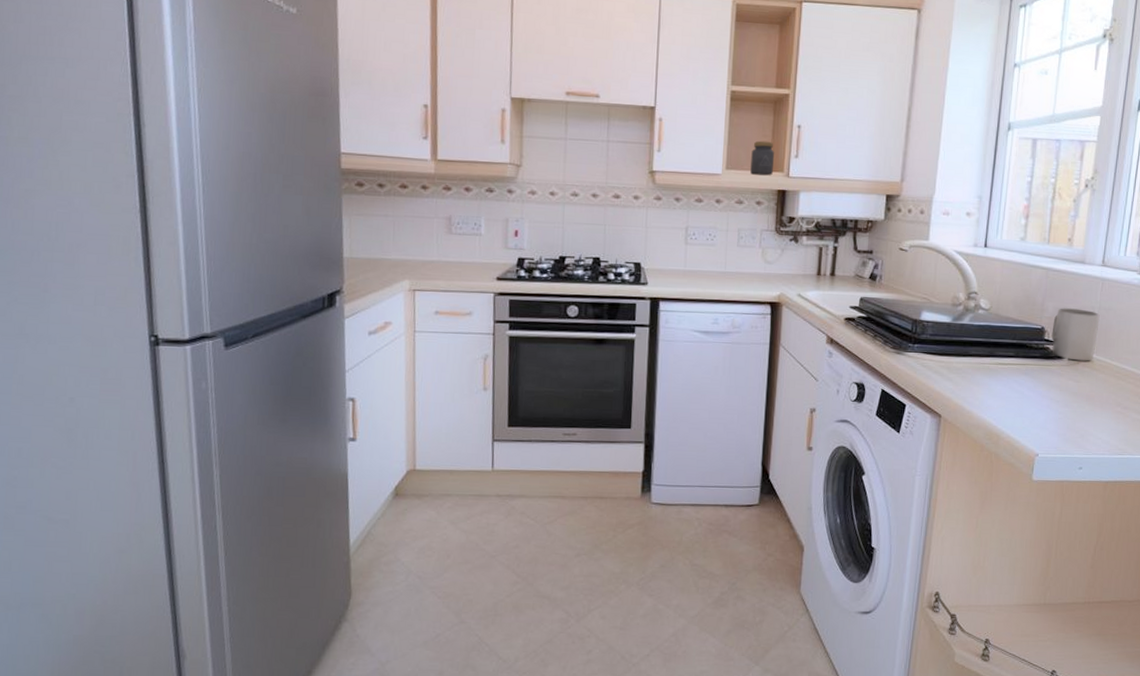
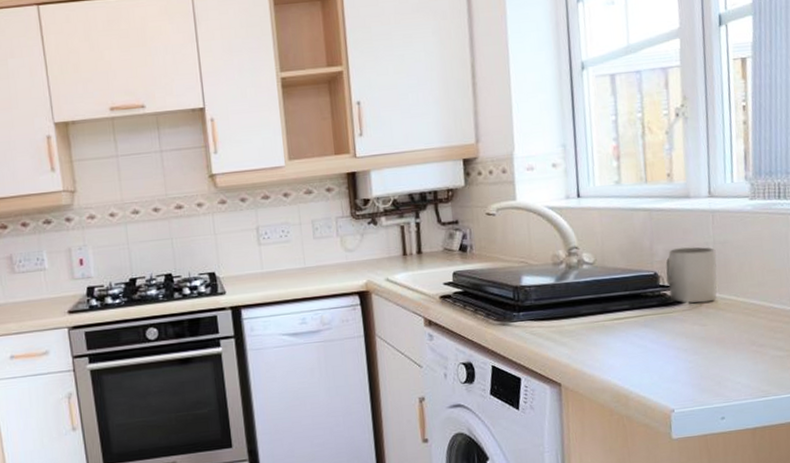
jar: present [750,140,775,176] -> none [312,123,339,161]

